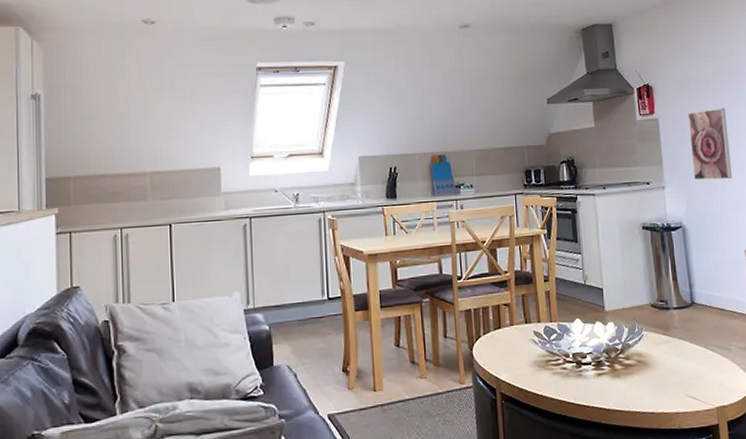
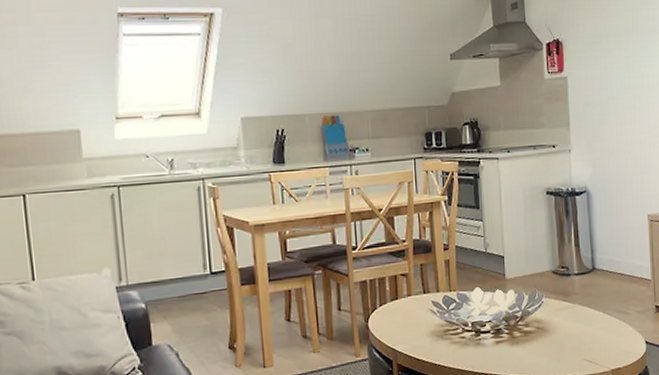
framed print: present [687,107,732,180] -> none [598,66,639,143]

